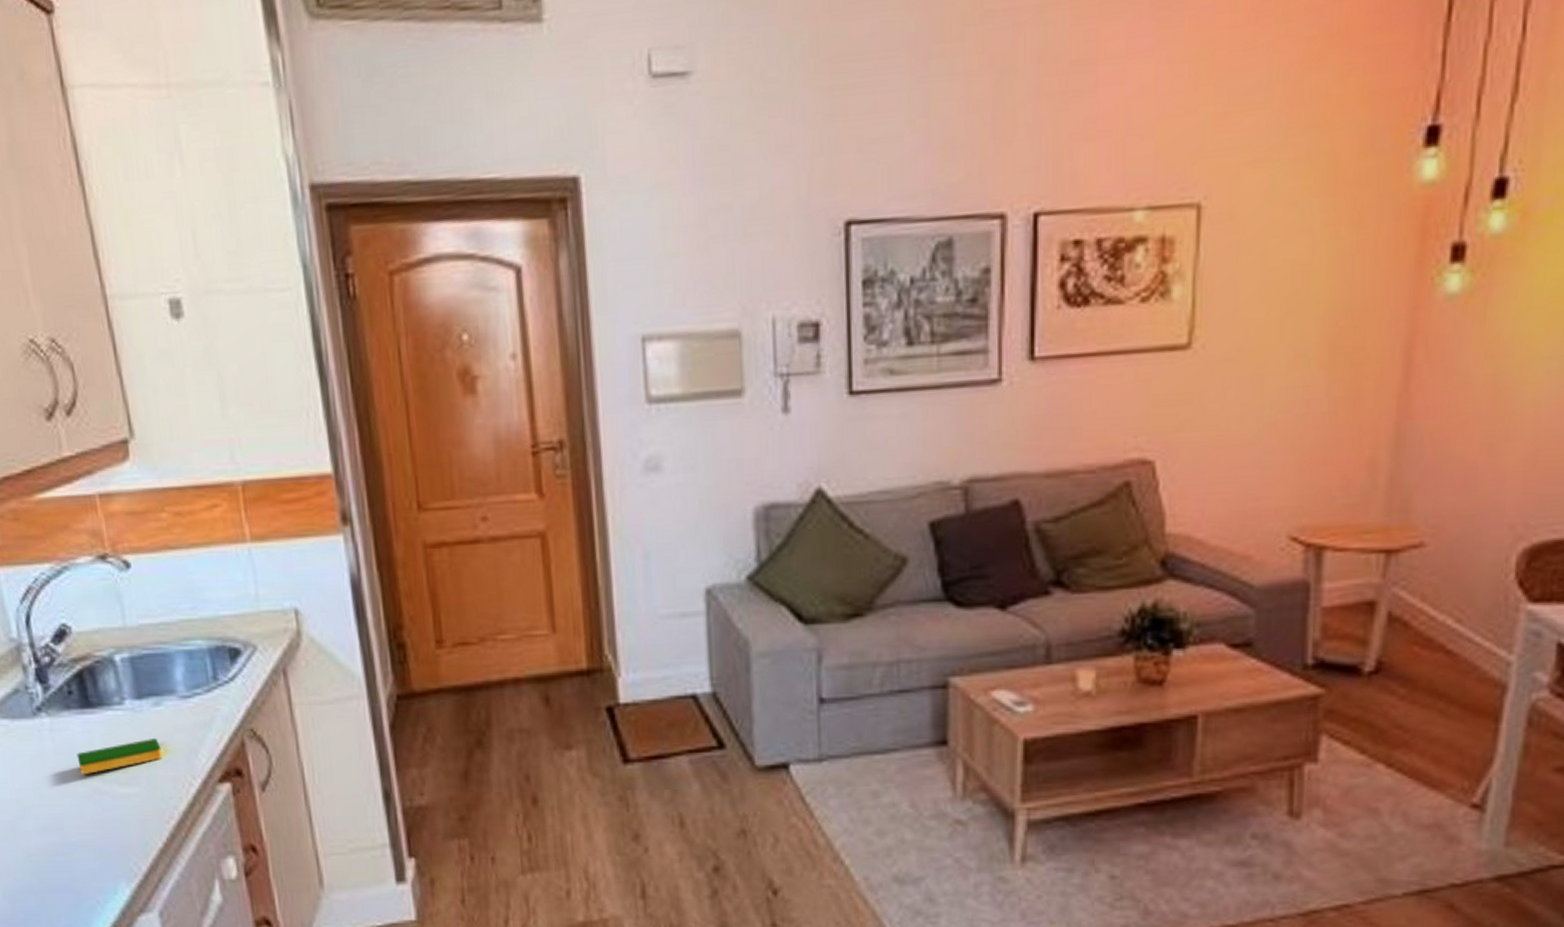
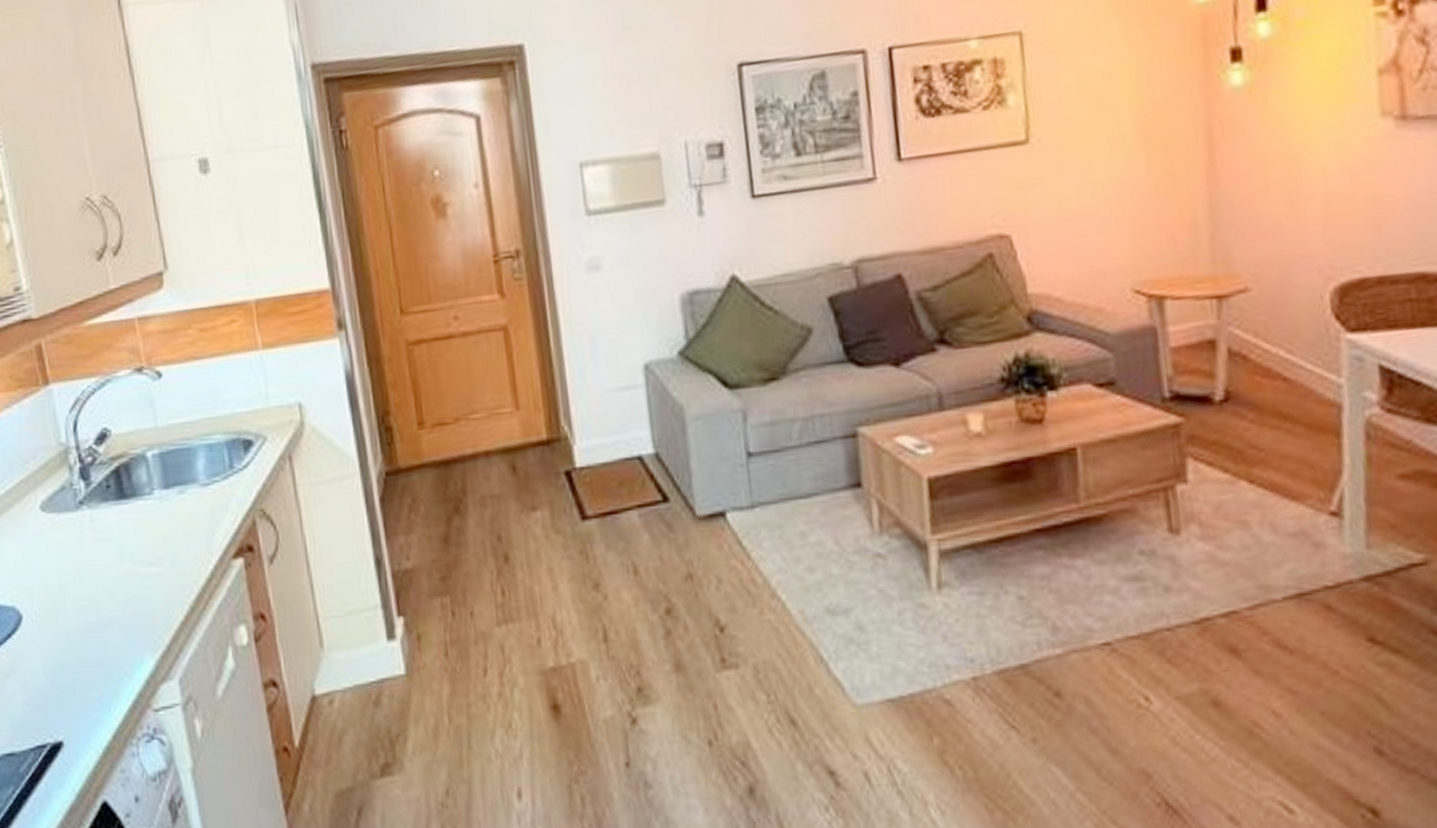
dish sponge: present [76,738,163,775] -> none [112,522,185,559]

